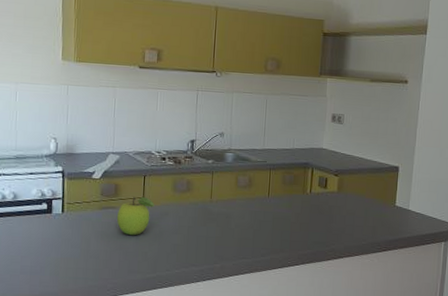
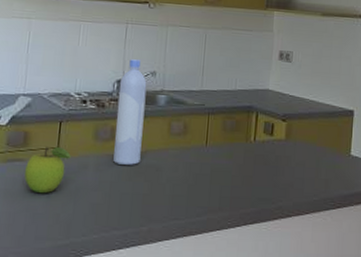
bottle: none [190,121,216,213] -> present [113,58,147,165]

